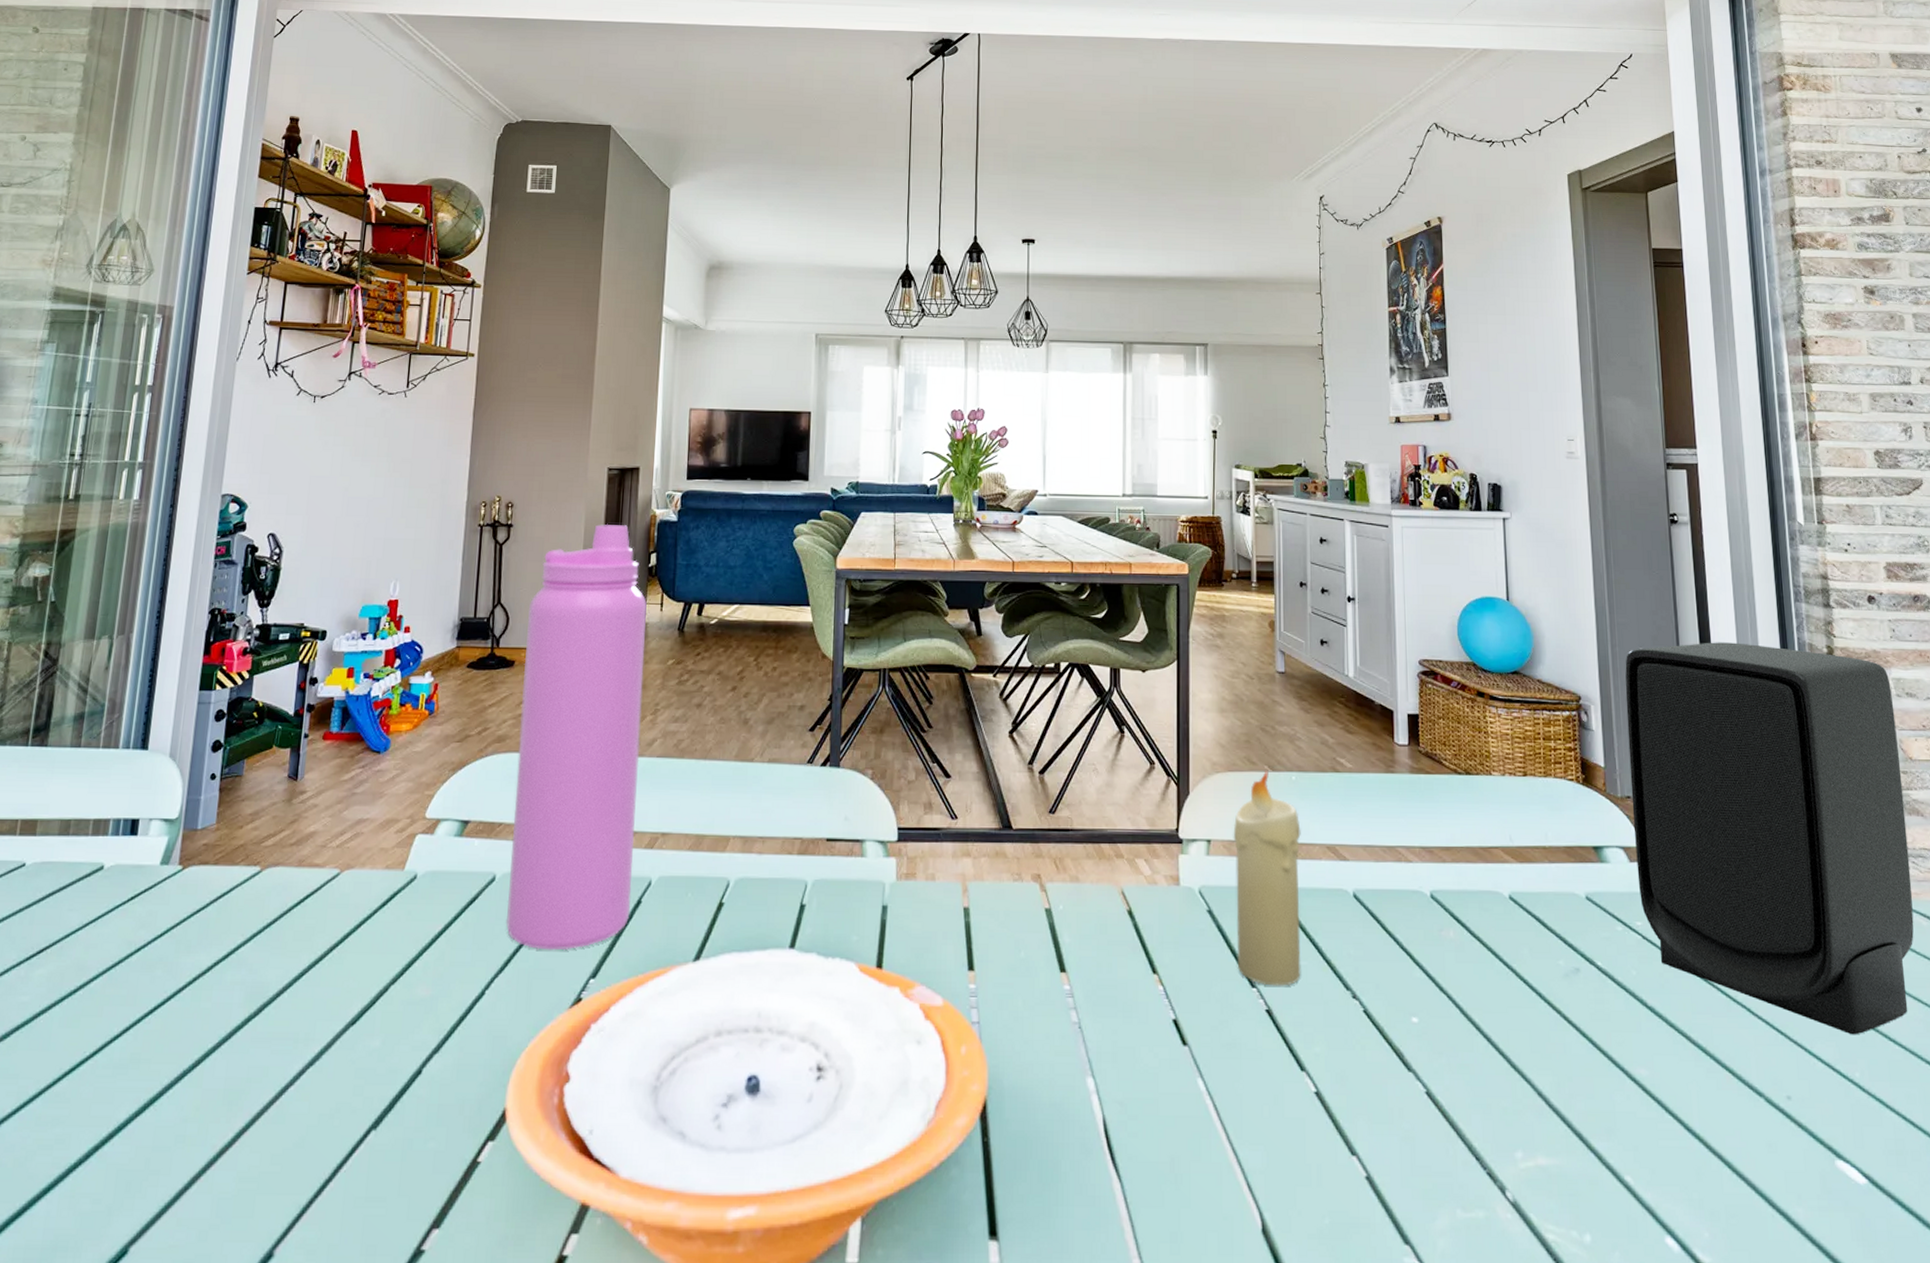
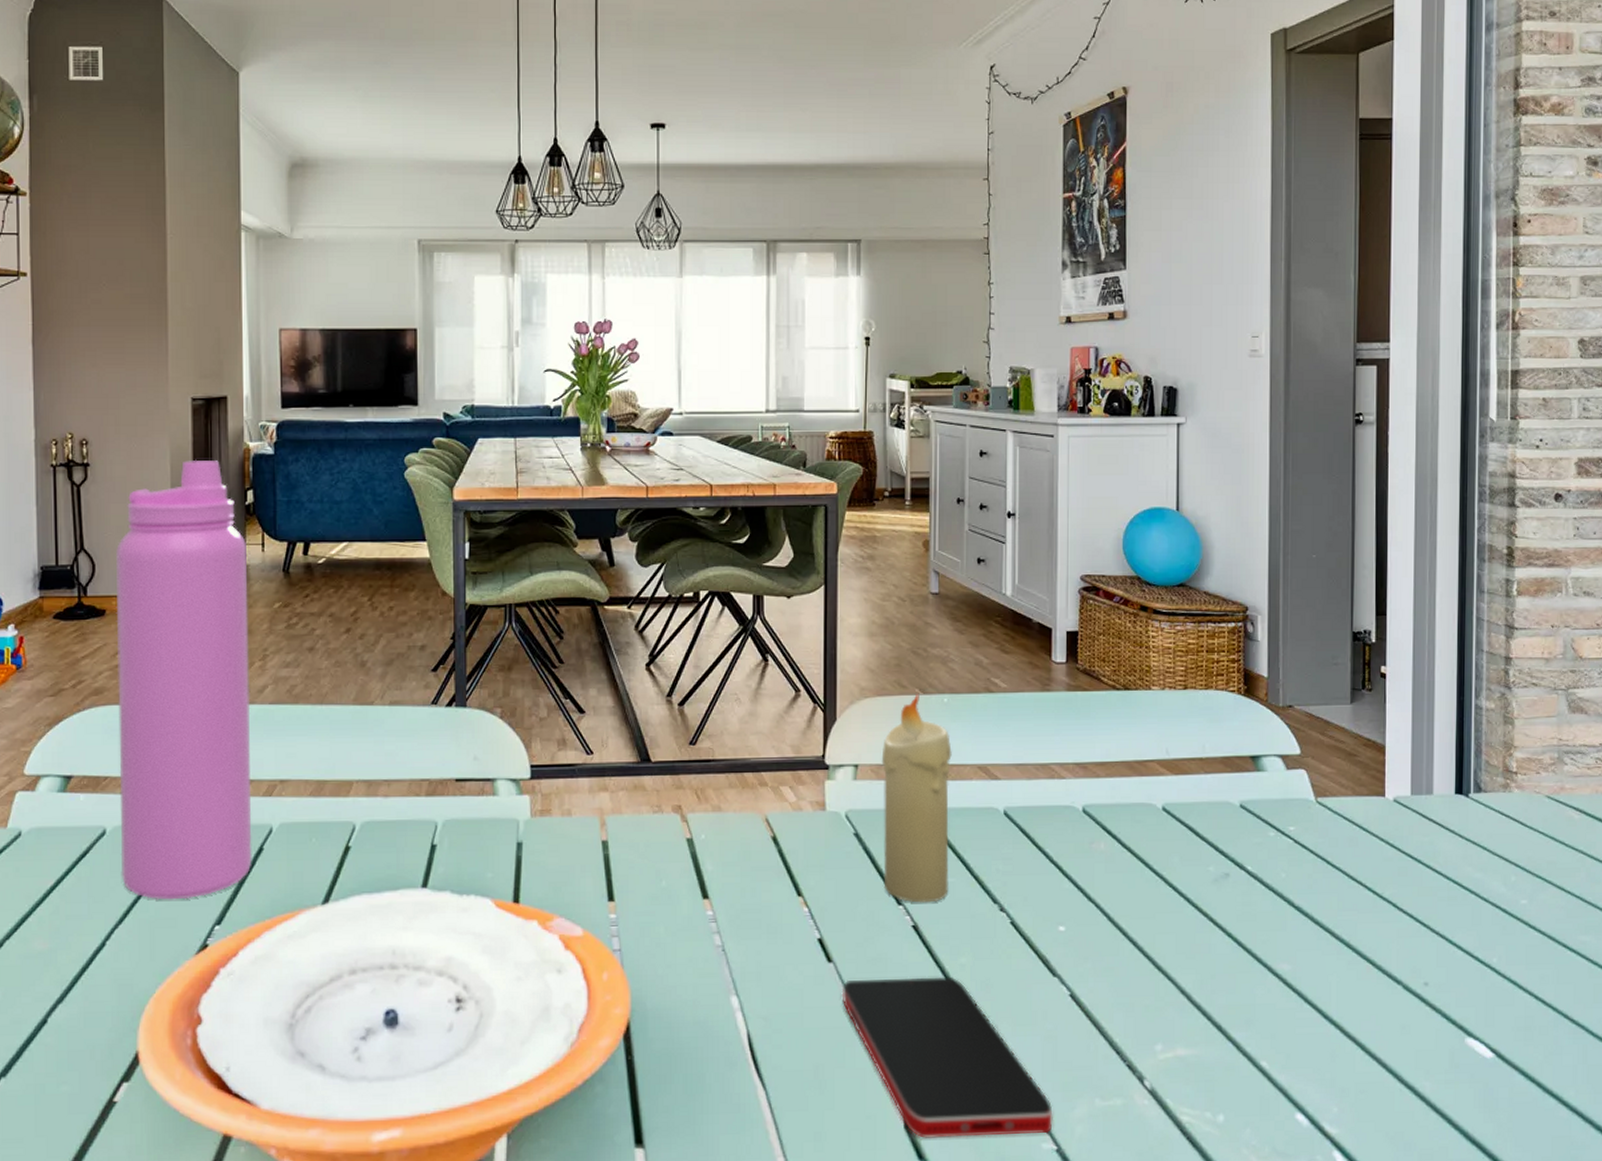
smartphone: none [1197,1065,1414,1247] -> present [841,976,1053,1138]
speaker: present [1625,642,1914,1035] -> none [1293,546,1570,924]

